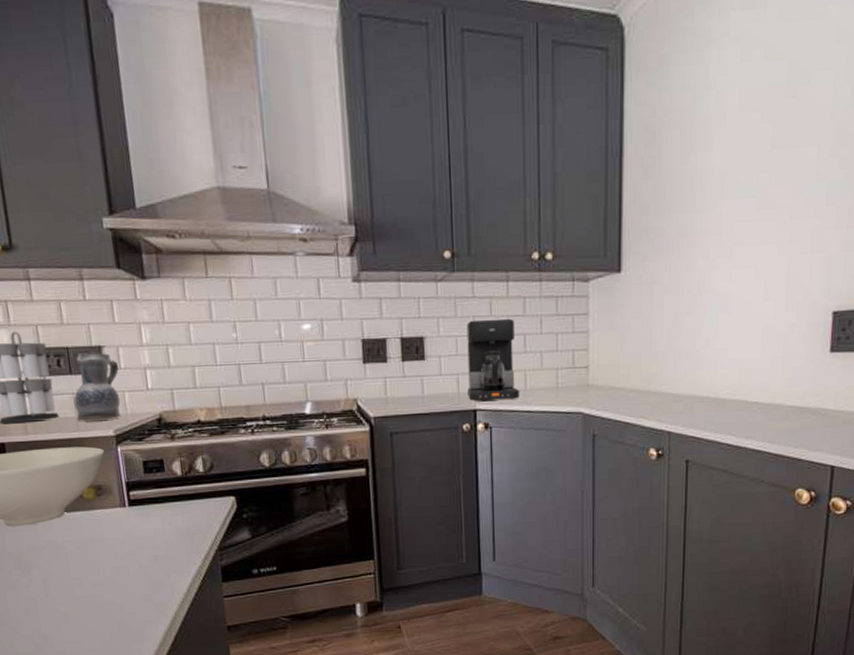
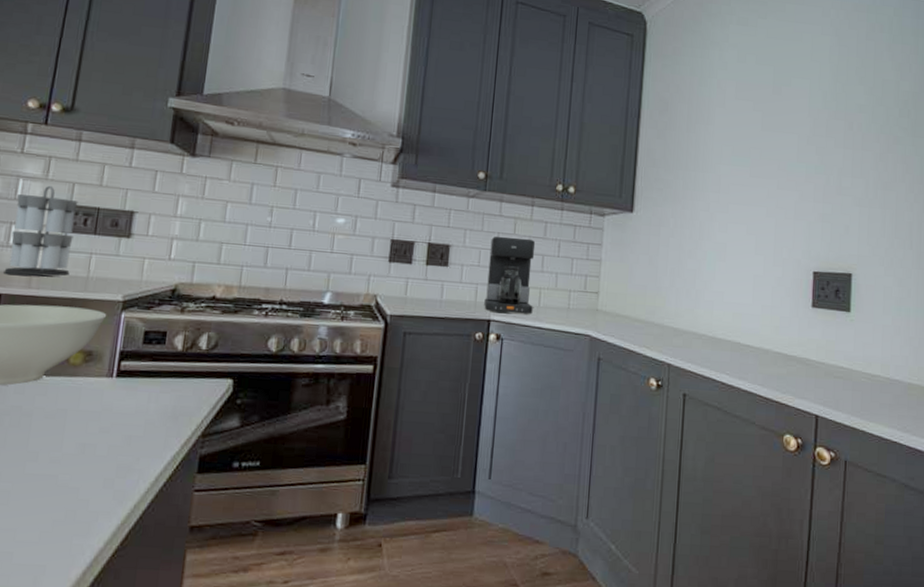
ceramic jug: present [73,353,121,422] -> none [87,215,146,285]

